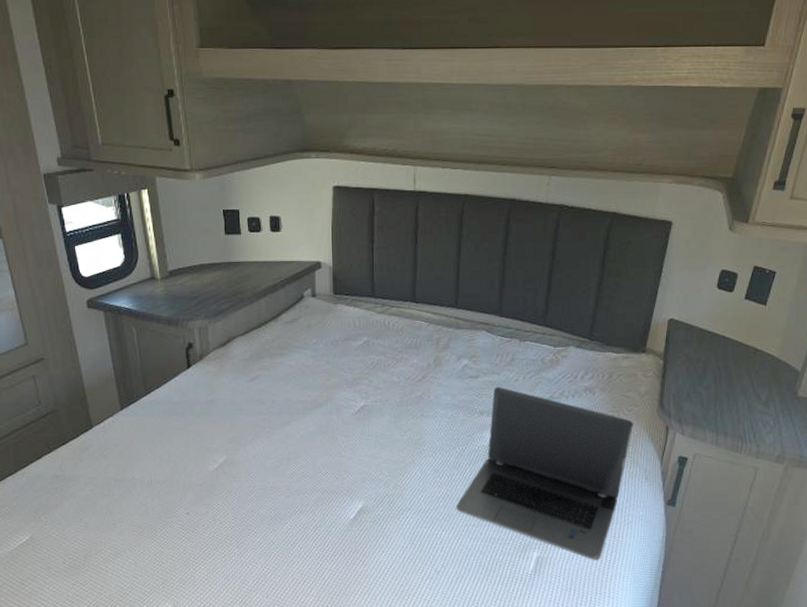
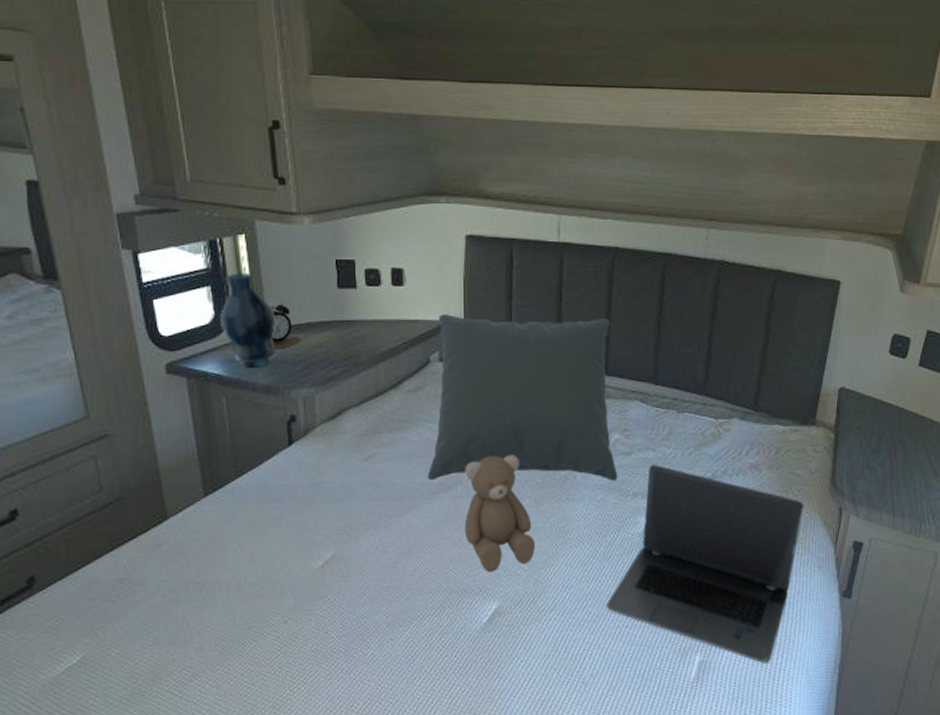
vase: none [129,222,176,303] -> present [220,273,277,368]
alarm clock: none [167,247,195,287] -> present [267,302,301,349]
cushion: none [302,256,466,400] -> present [427,314,618,481]
teddy bear: none [334,377,394,476] -> present [464,455,535,571]

